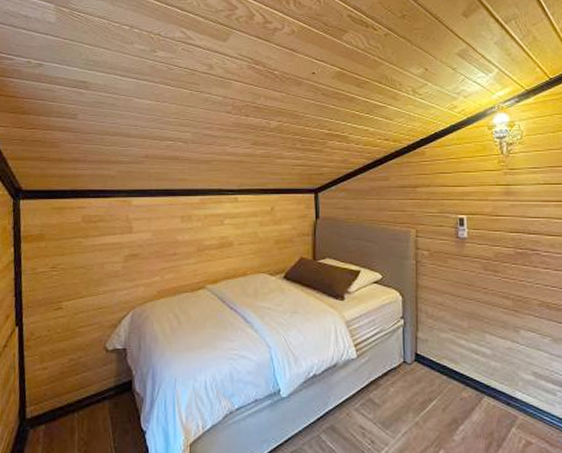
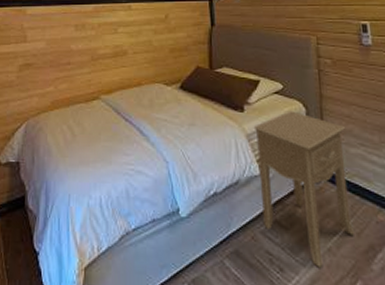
nightstand: none [352,299,441,439] -> present [253,110,355,268]

